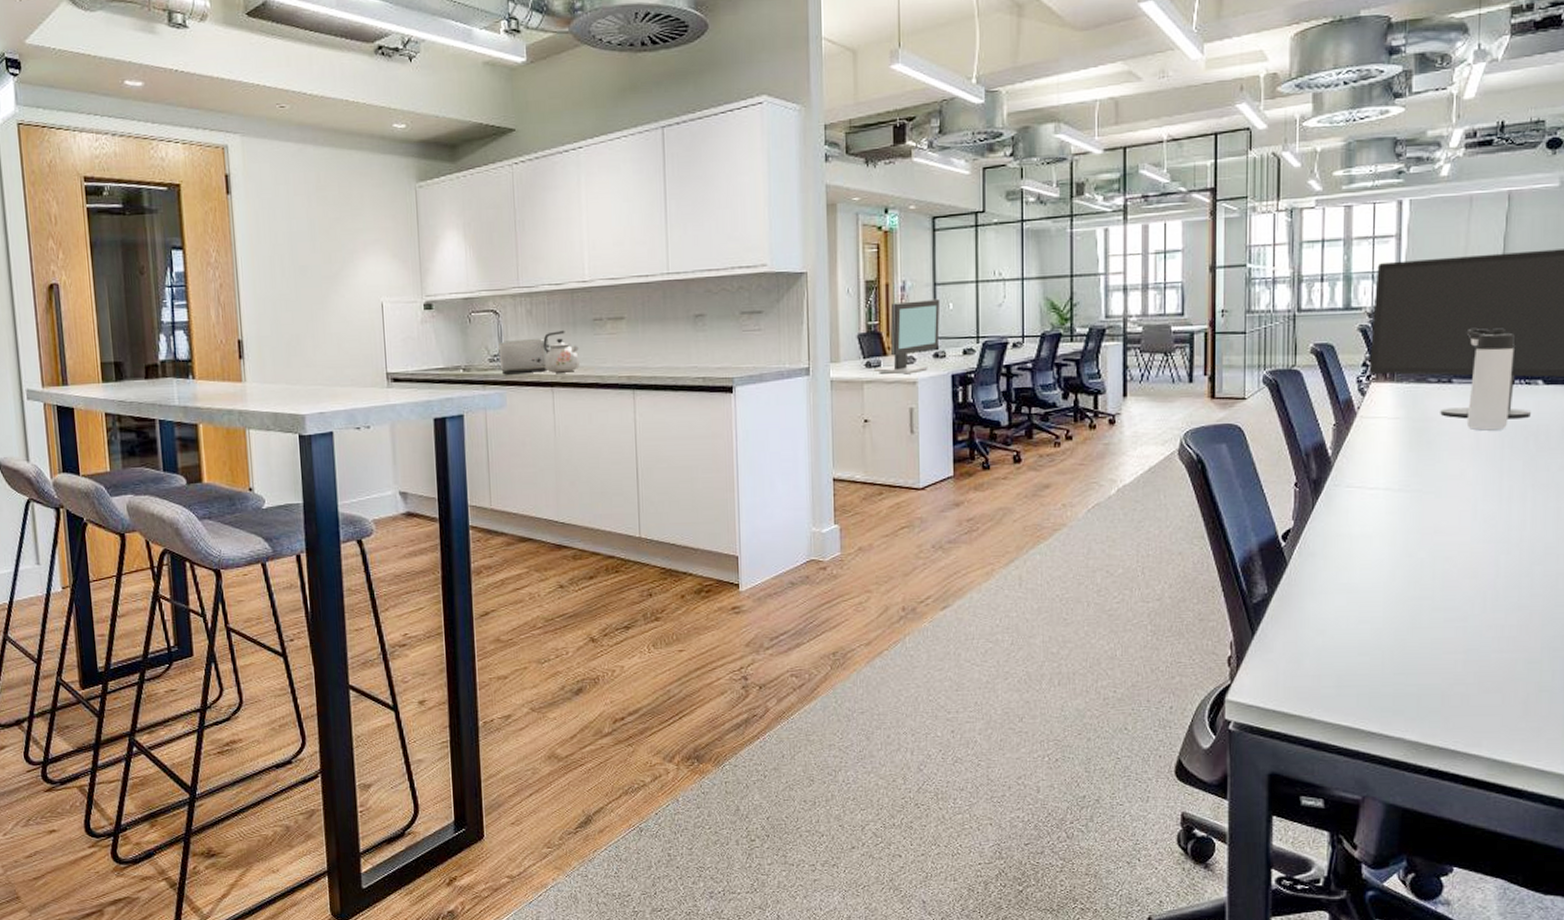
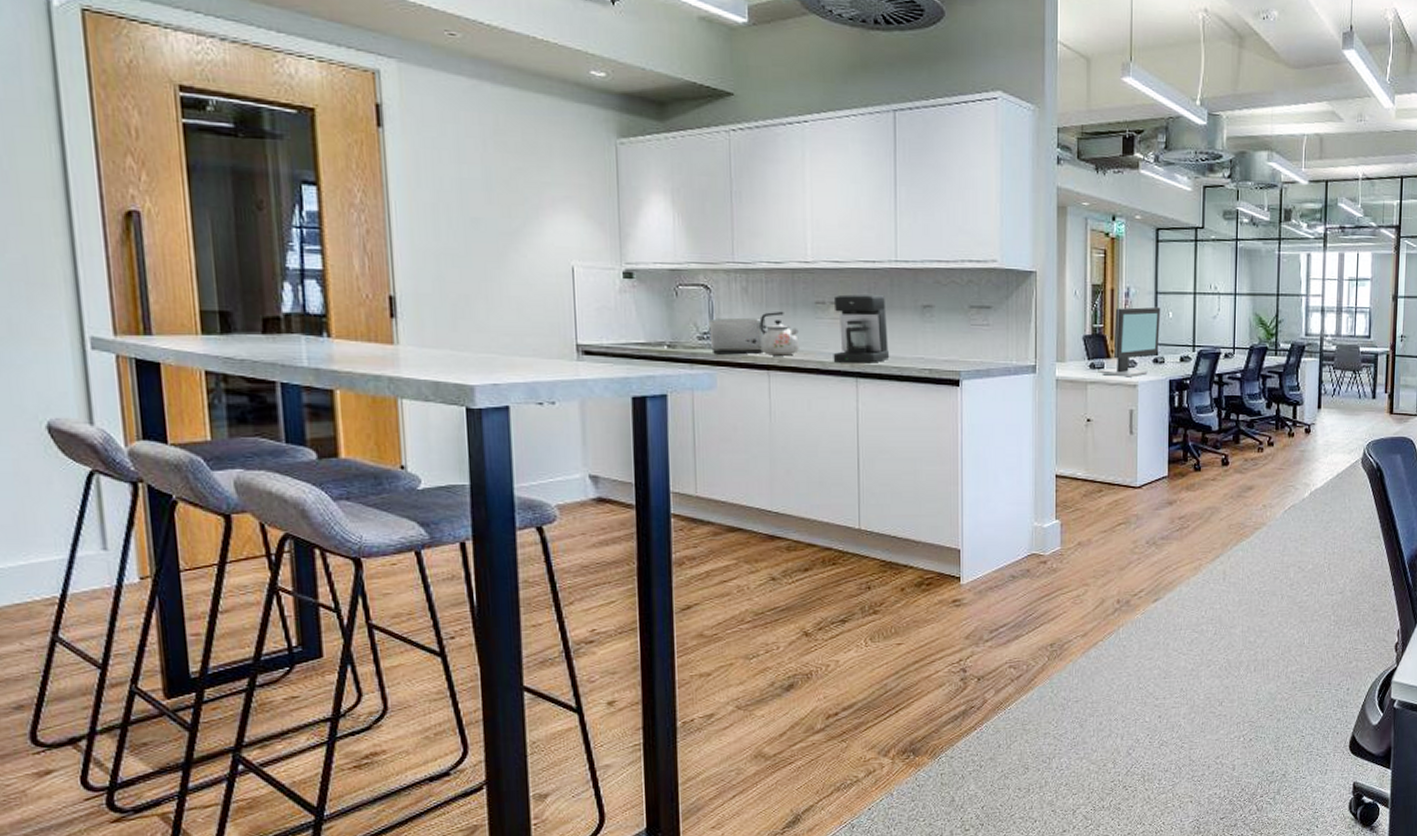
coffee maker: none [610,307,665,378] -> present [833,294,890,364]

